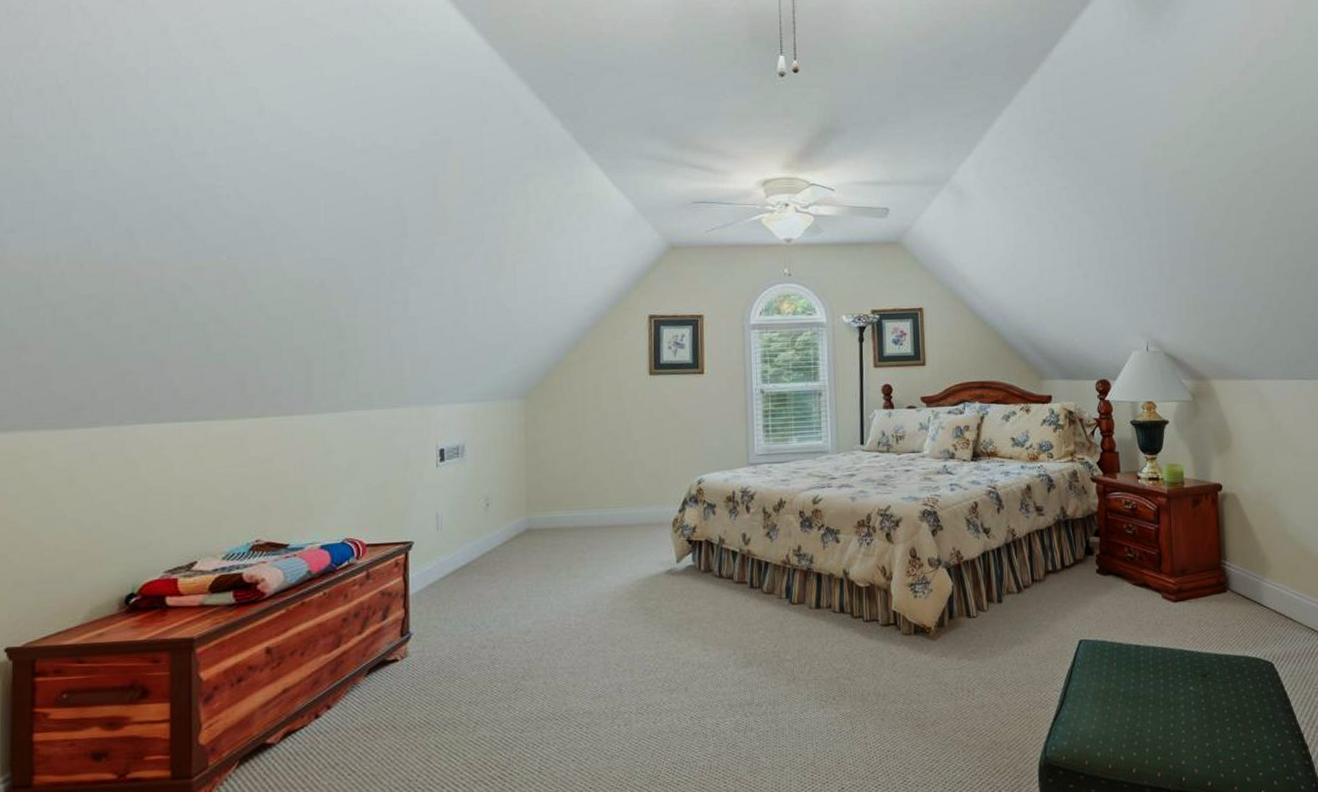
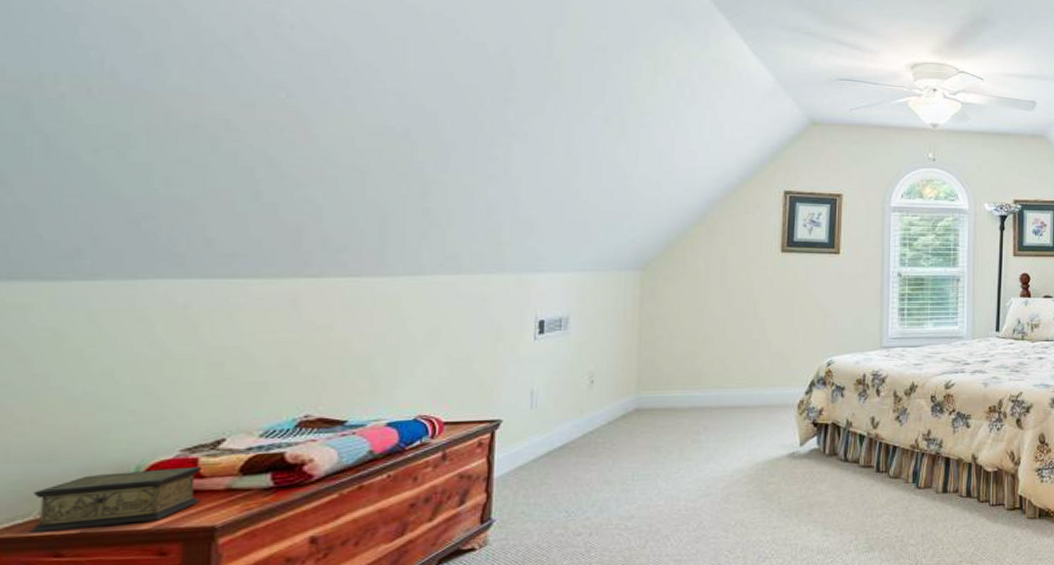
decorative box: none [58,585,182,642] -> present [28,466,203,533]

